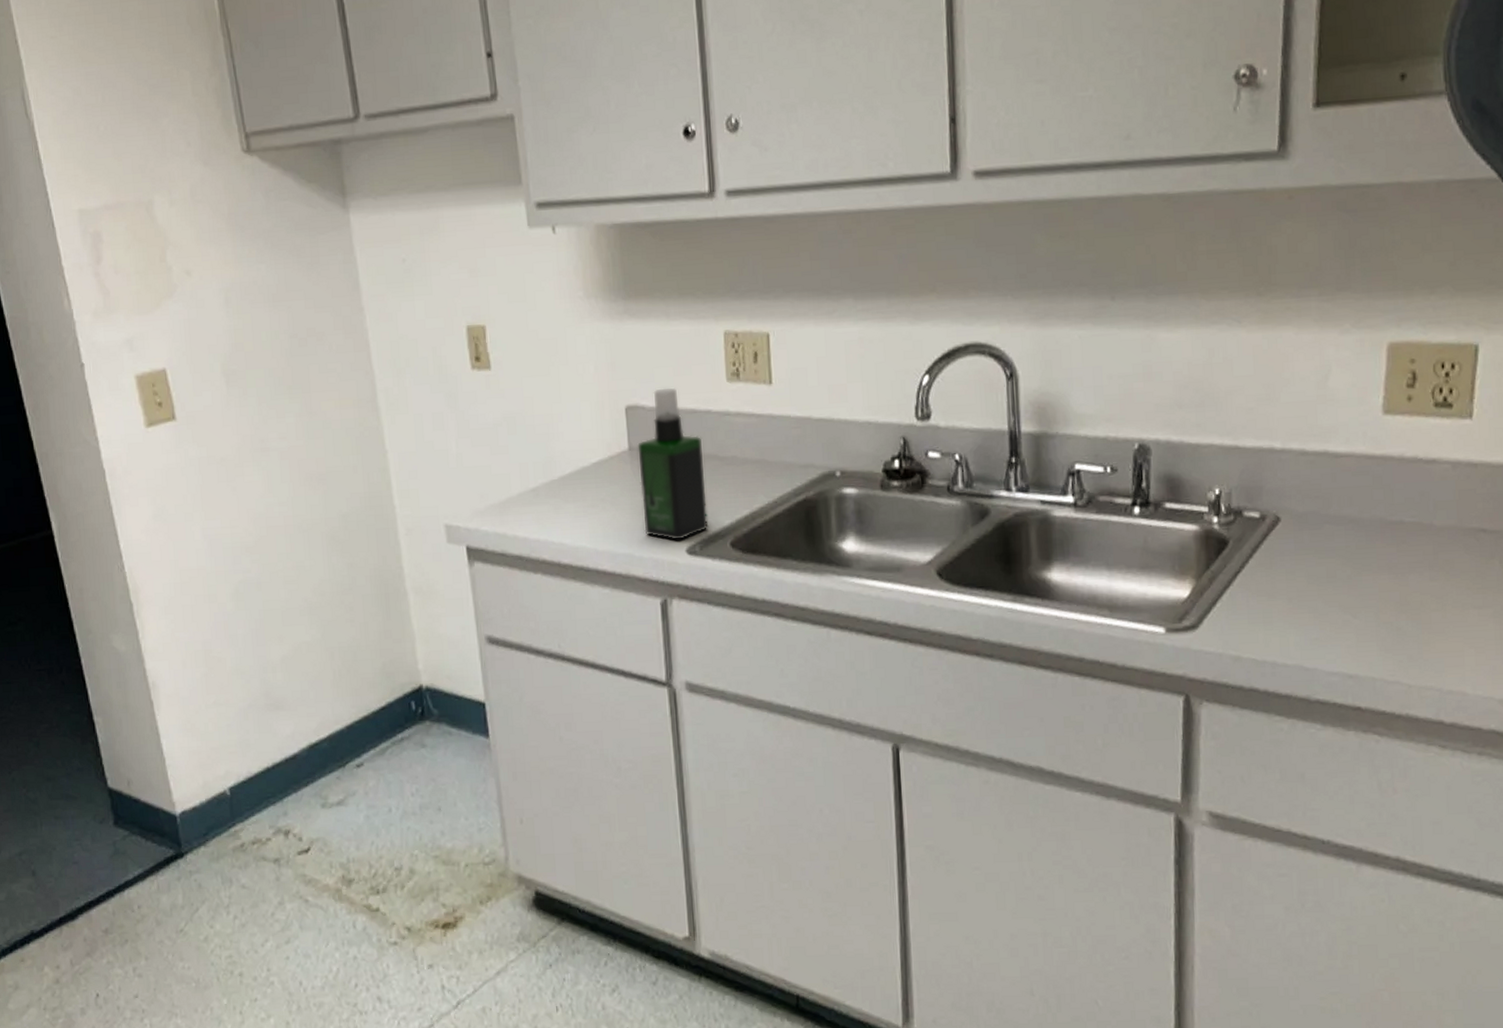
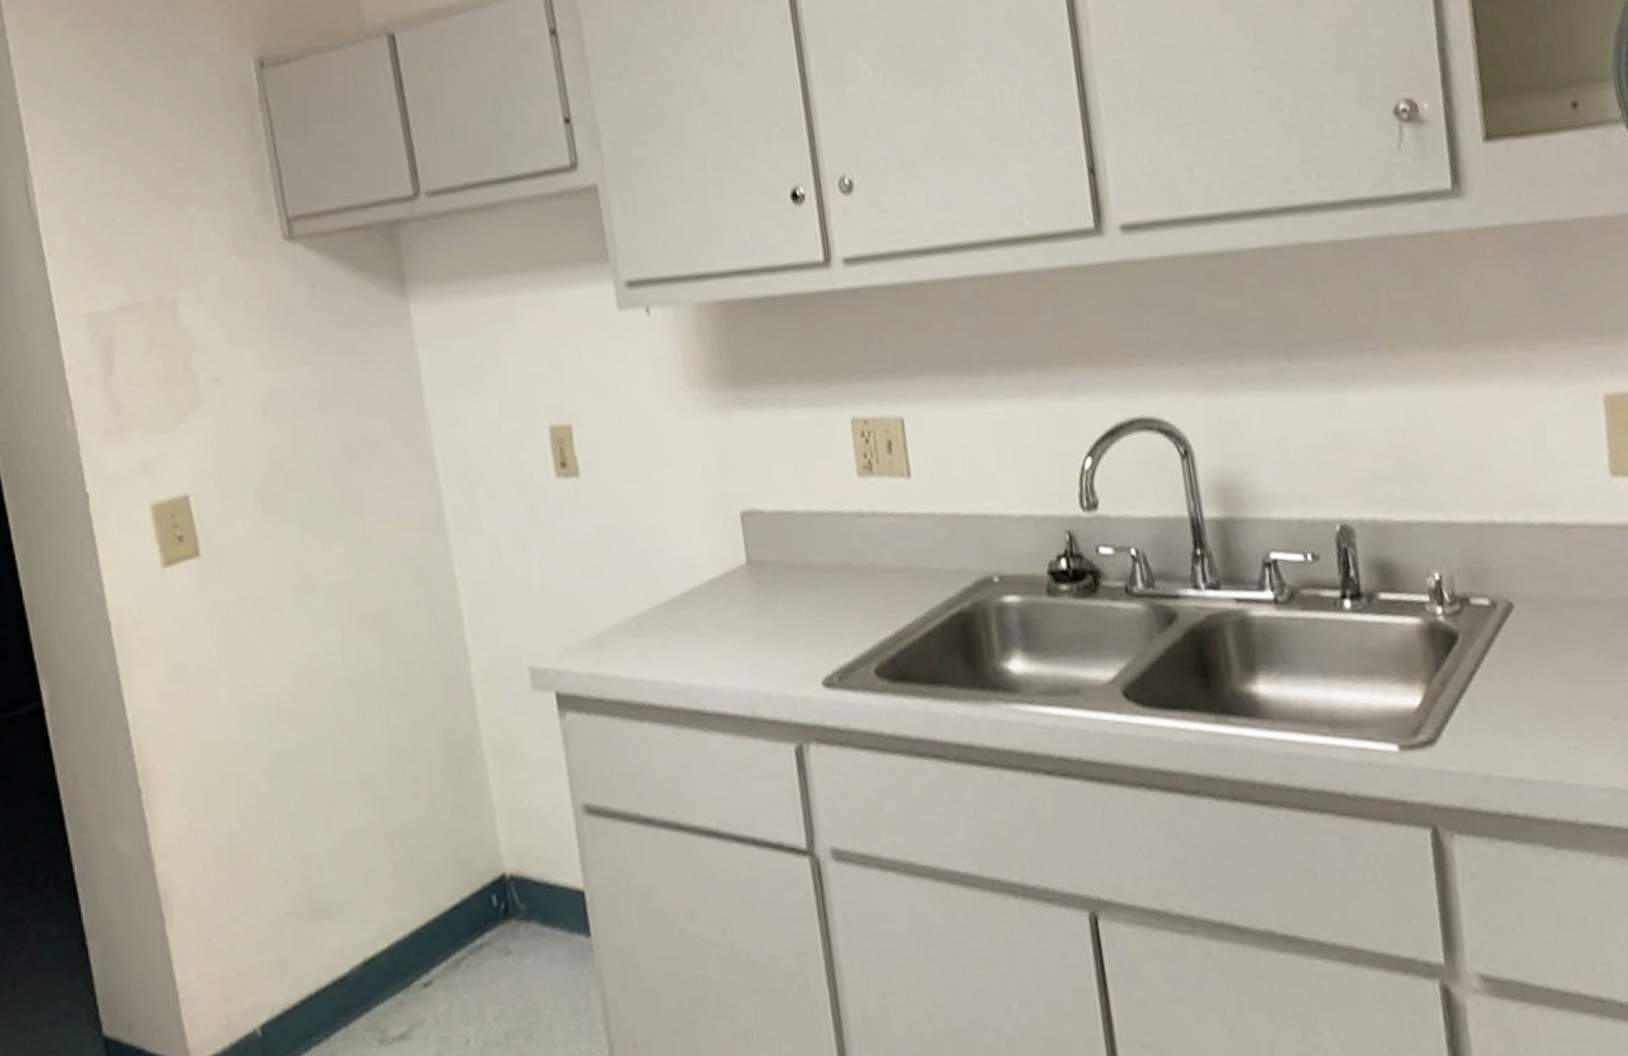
spray bottle: present [637,387,708,540] -> none [757,486,847,671]

